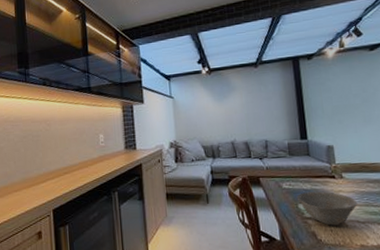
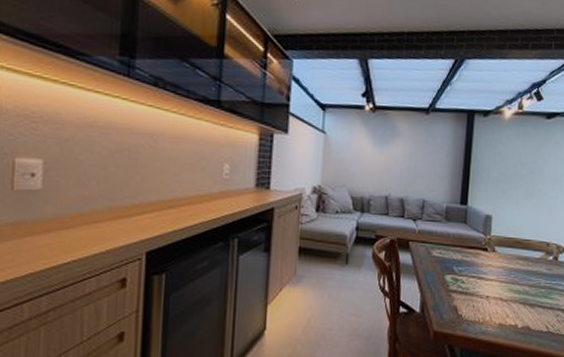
ceramic bowl: present [296,191,358,226] -> none [444,262,504,301]

